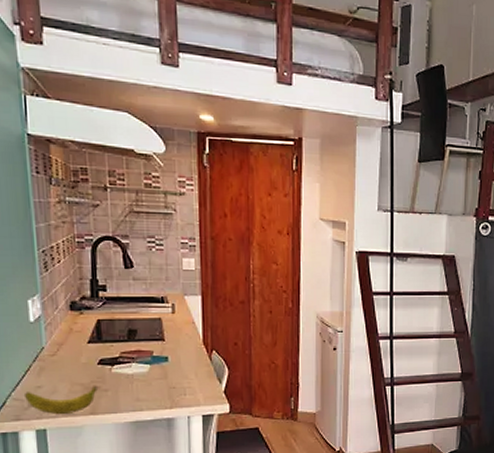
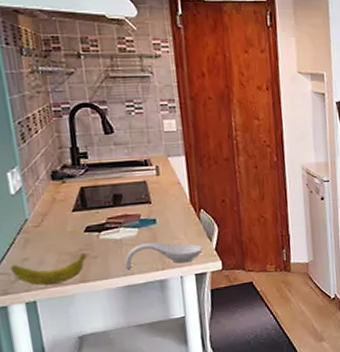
spoon rest: none [135,379,211,405] -> present [125,242,203,269]

